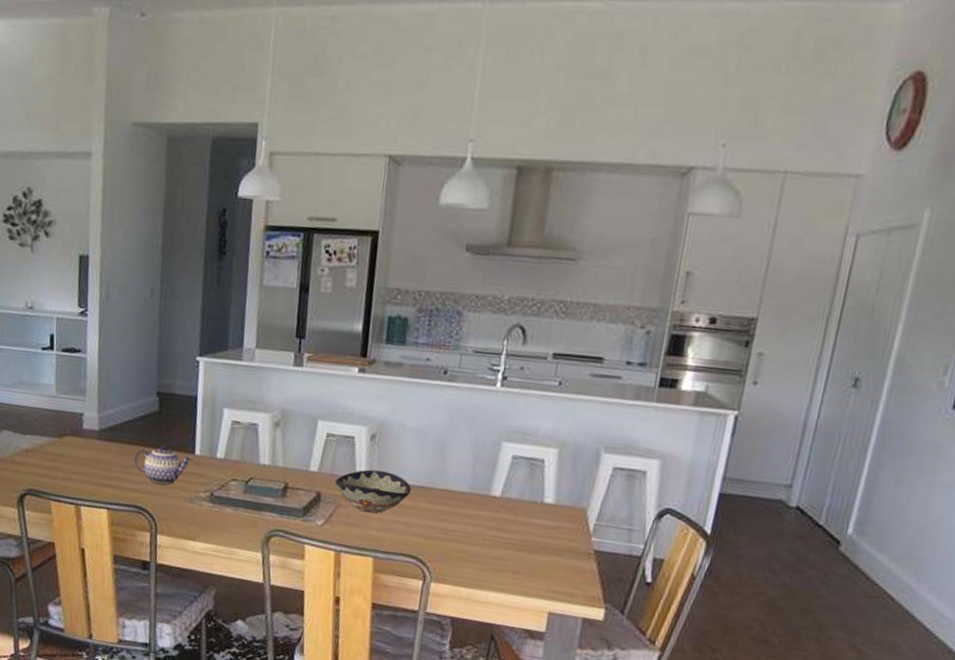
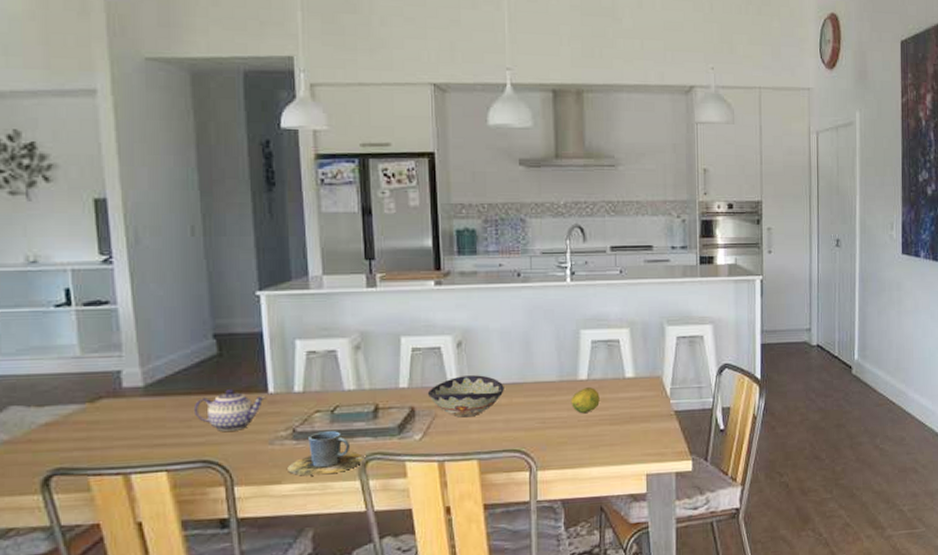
cup: none [202,499,269,542] -> present [288,431,364,476]
fruit: none [478,505,512,533] -> present [571,387,600,414]

